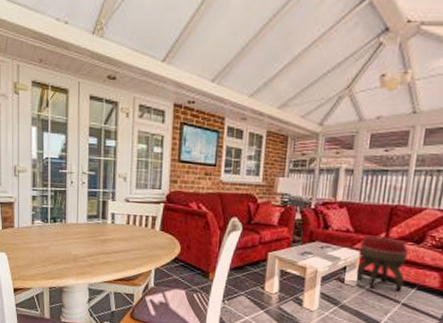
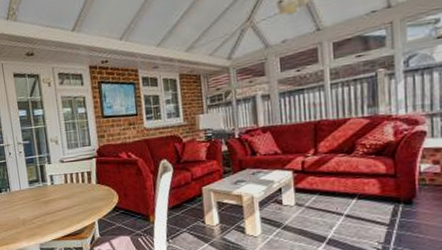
footstool: present [356,235,408,292] -> none [290,152,344,206]

